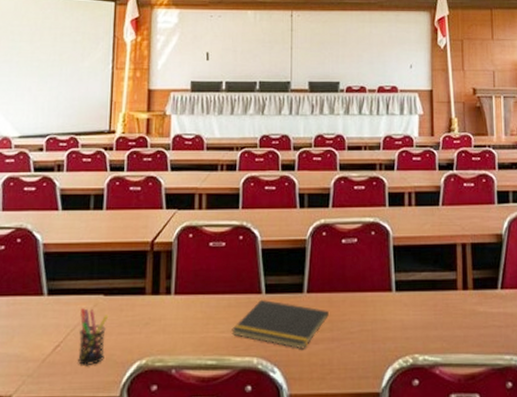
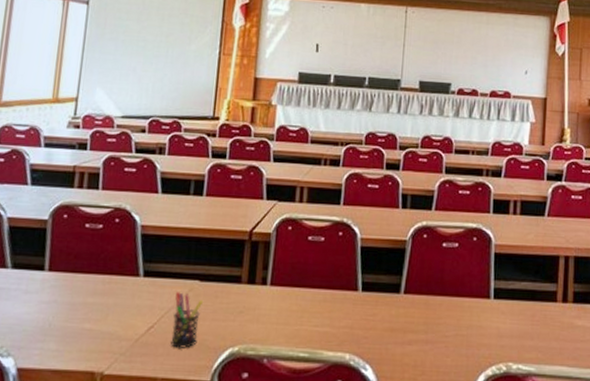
notepad: present [231,300,329,349] -> none [325,297,424,349]

